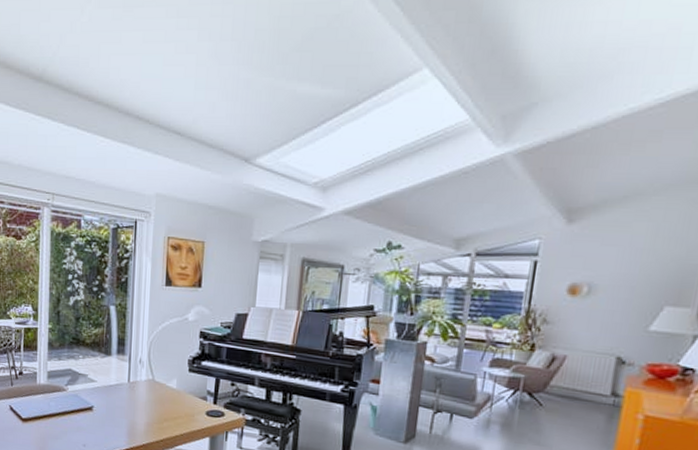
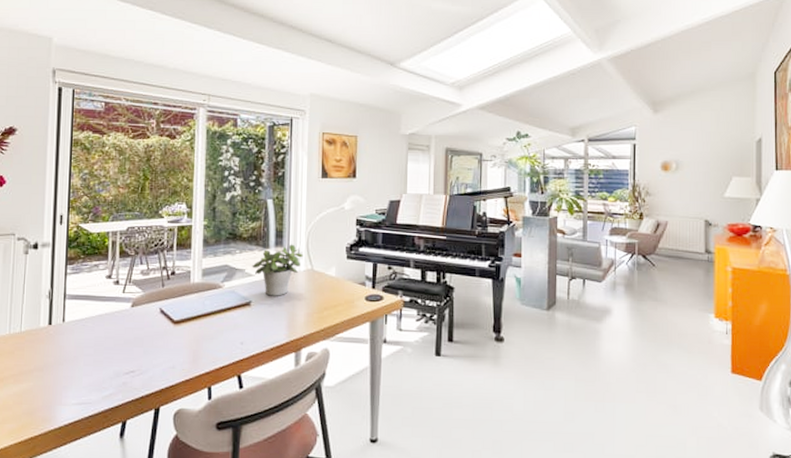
potted plant: none [94,353,145,404] -> present [252,244,303,296]

